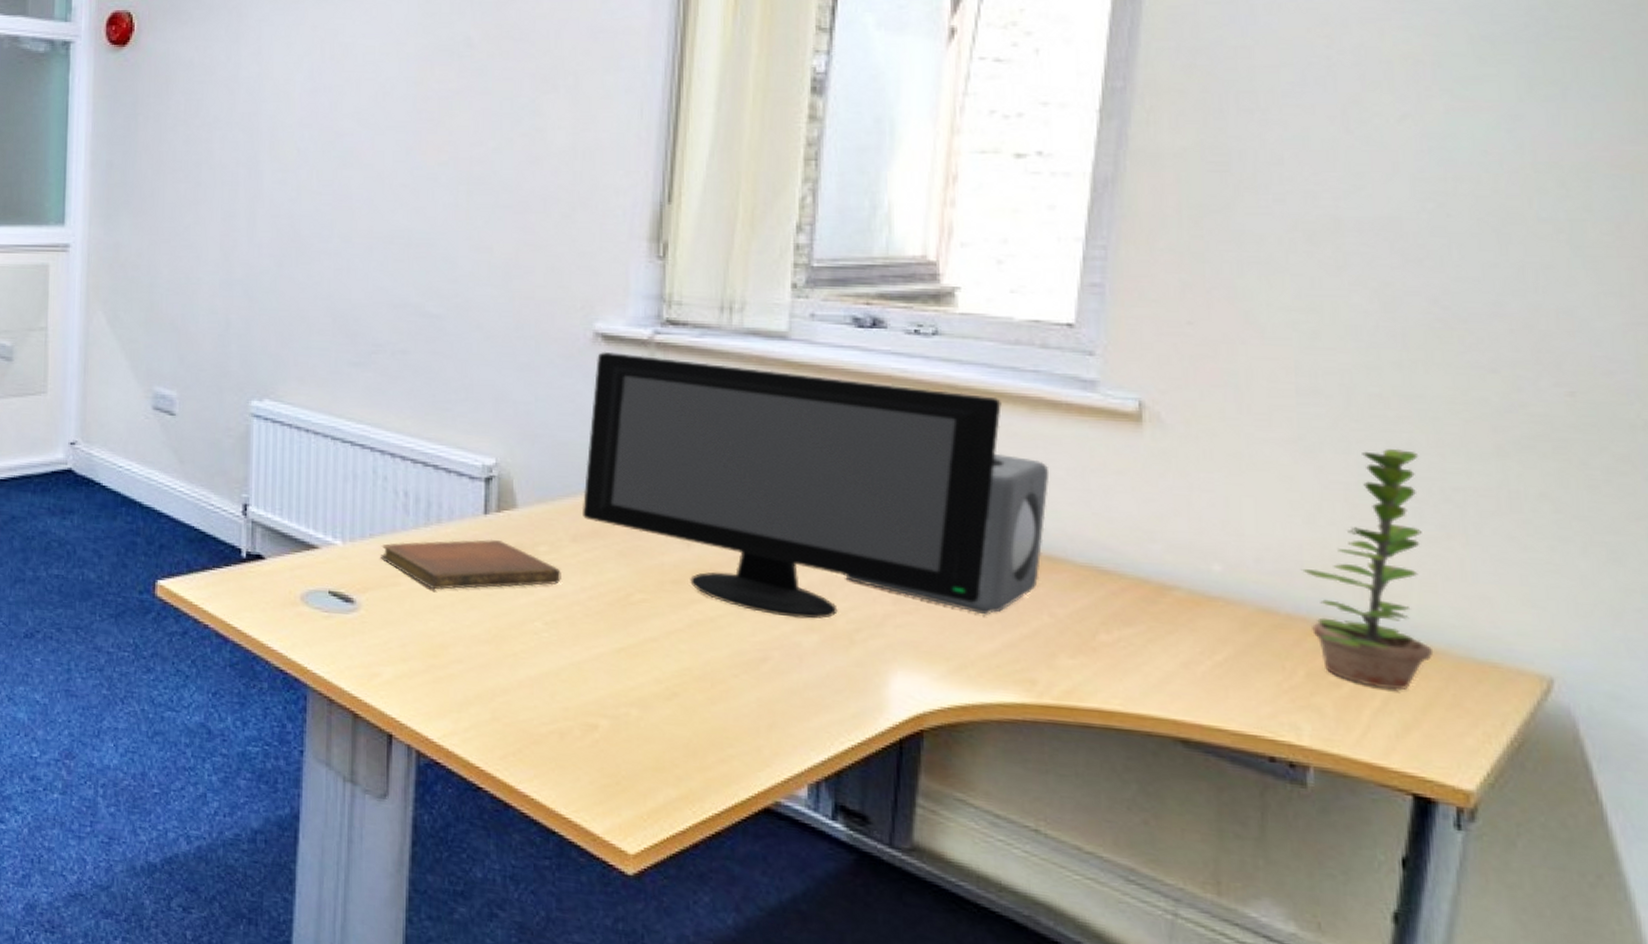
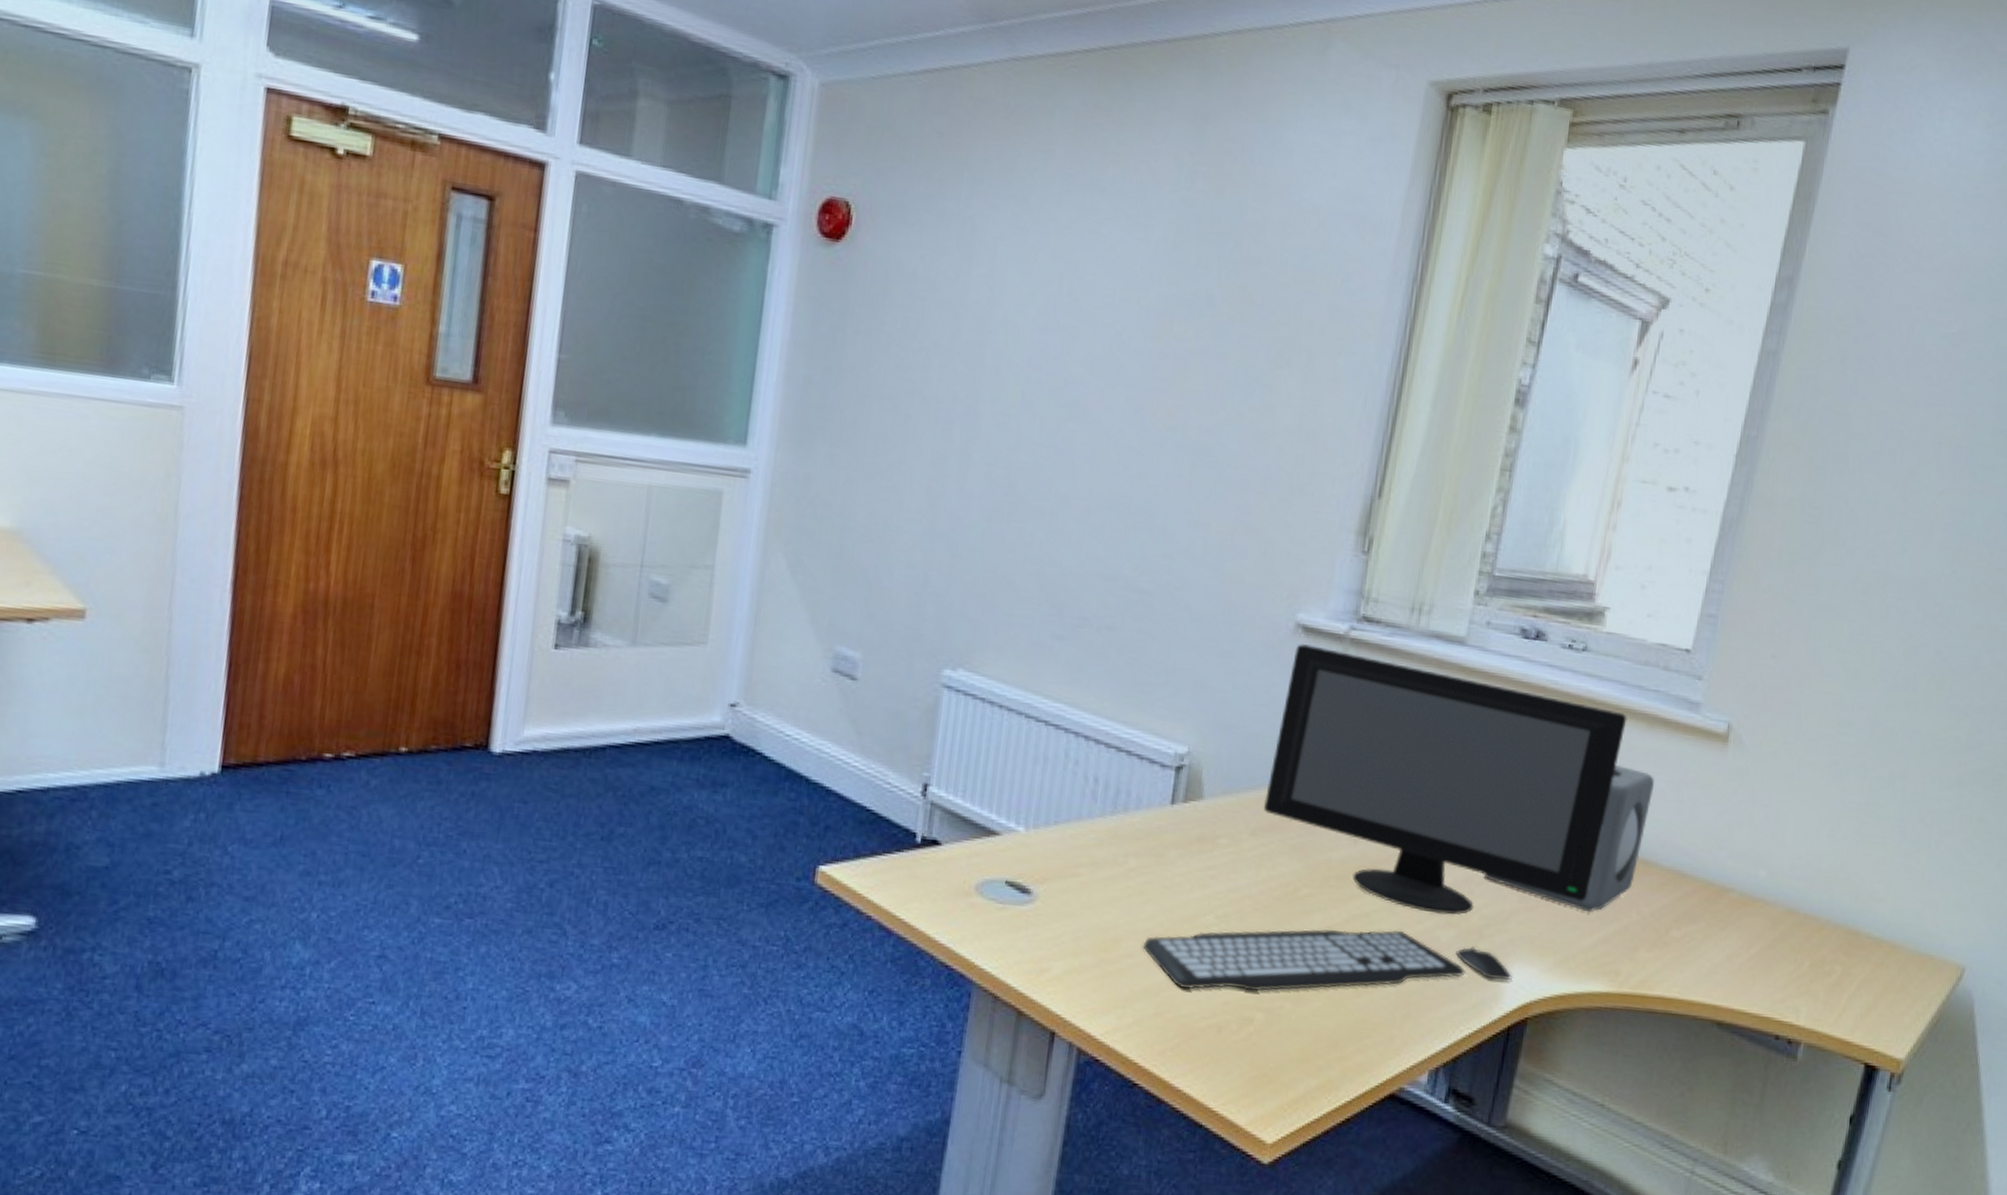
notebook: present [380,539,561,590] -> none [1062,830,1238,882]
keyboard: none [470,635,897,698] -> present [1142,929,1512,991]
plant: present [1300,448,1434,690] -> none [1819,775,1910,978]

